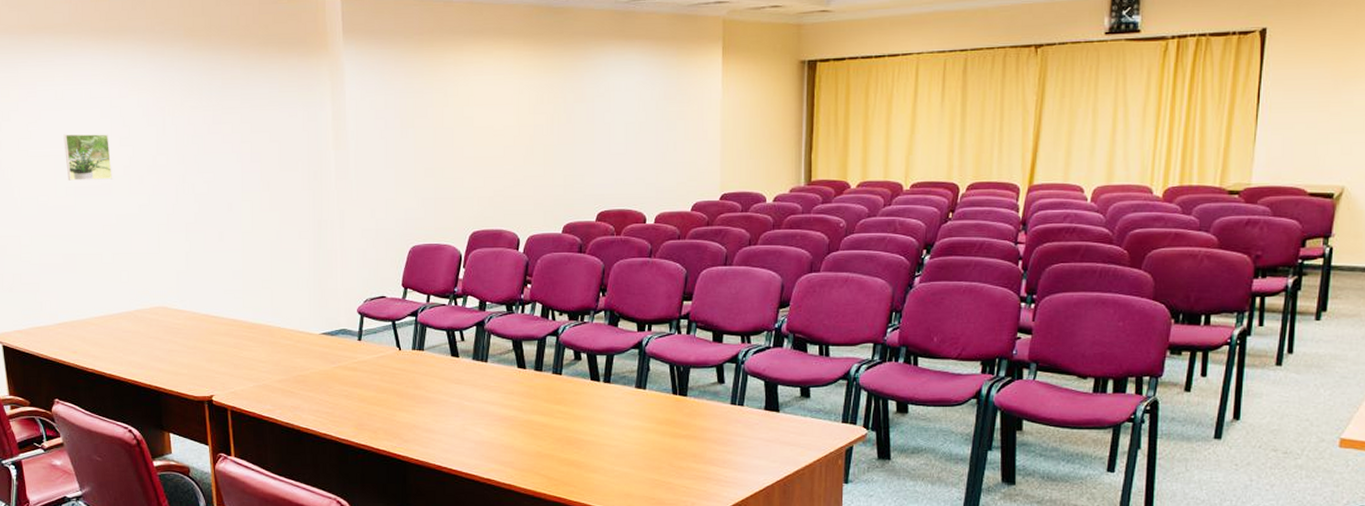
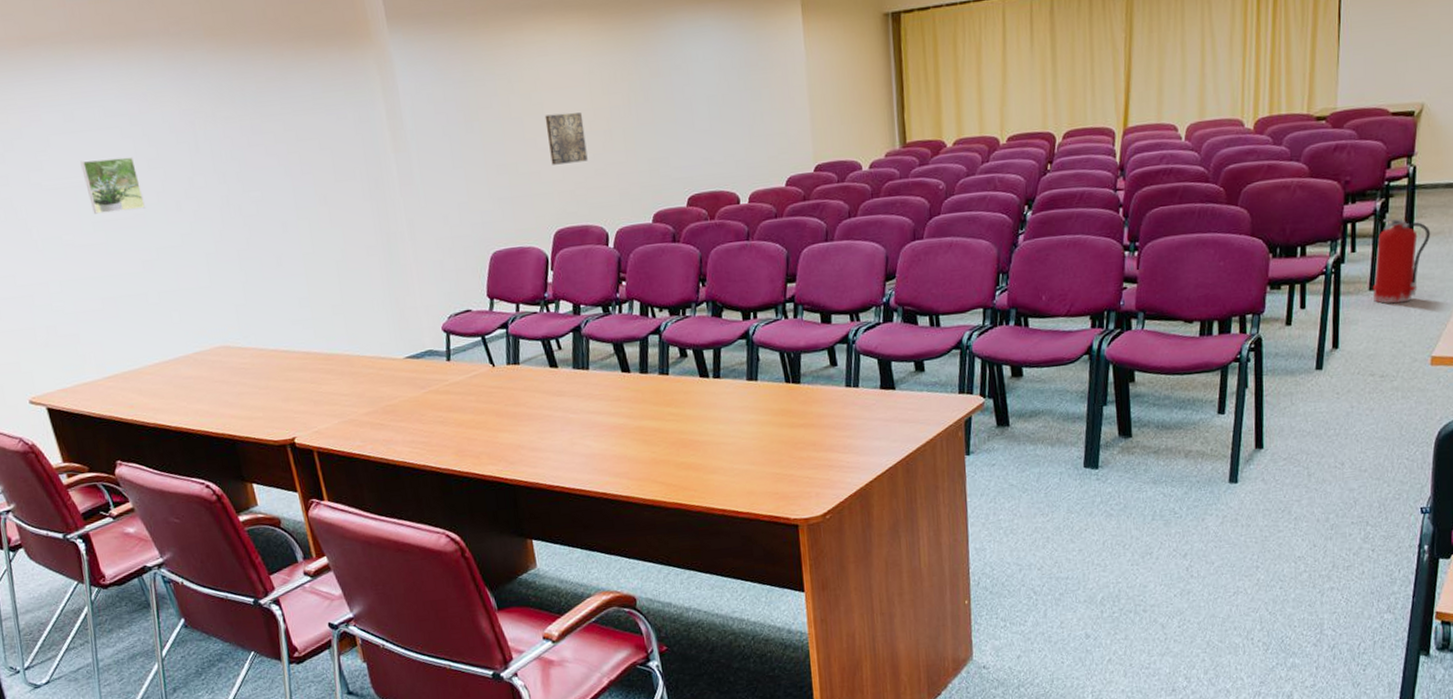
wall art: none [473,127,508,173] -> present [544,112,588,165]
fire extinguisher: none [1279,296,1346,381] -> present [1372,218,1431,304]

